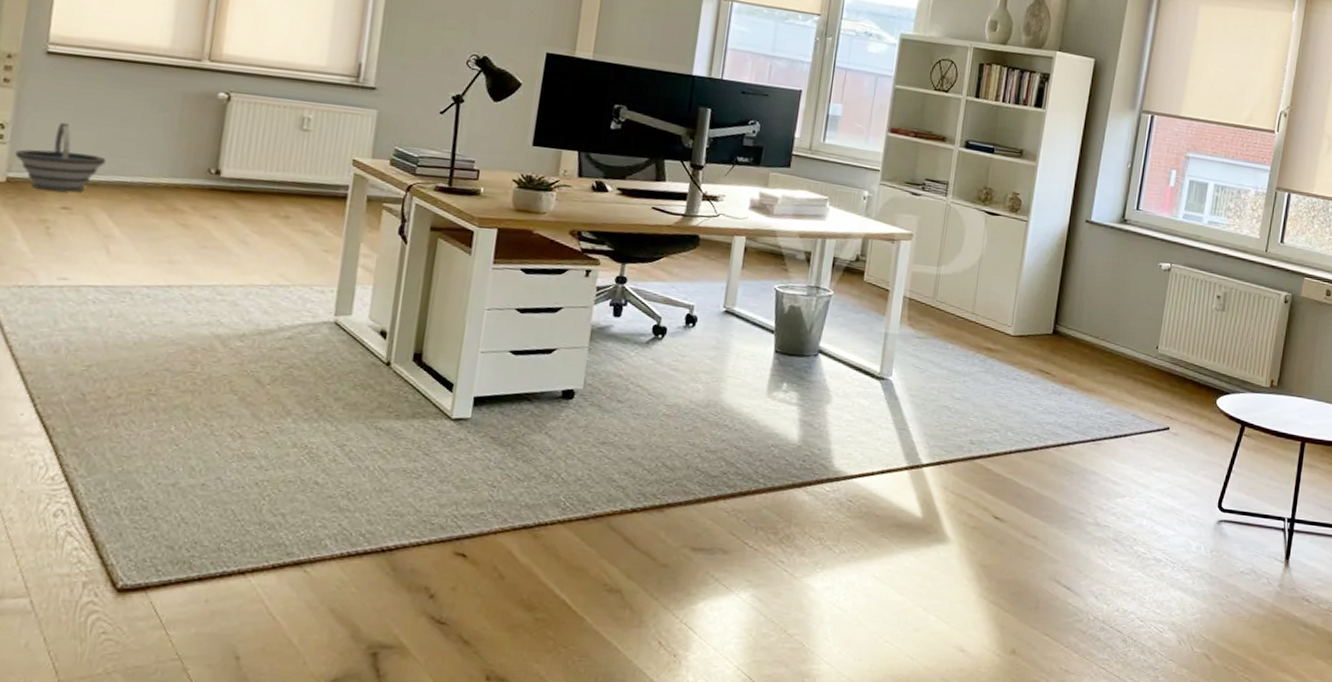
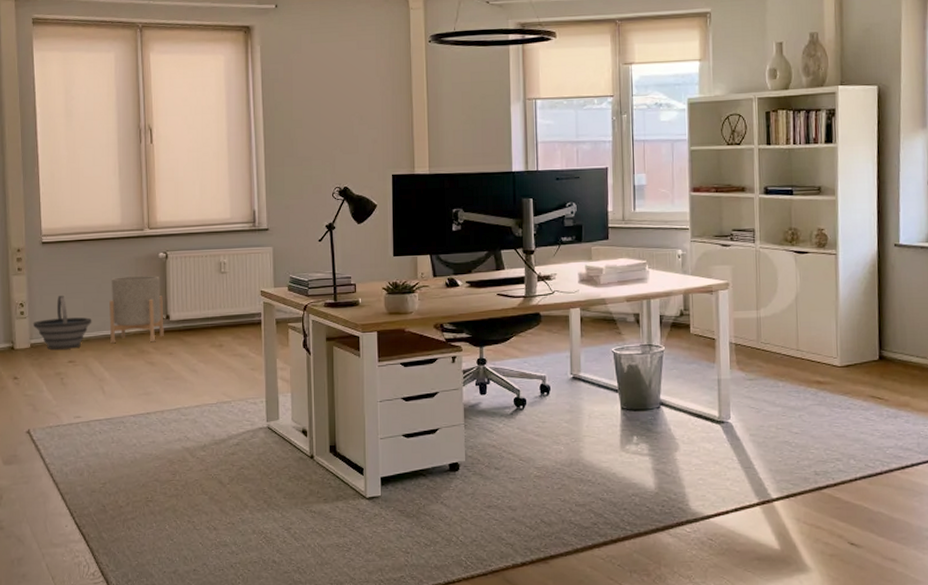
planter: none [129,112,215,200] -> present [109,276,164,343]

